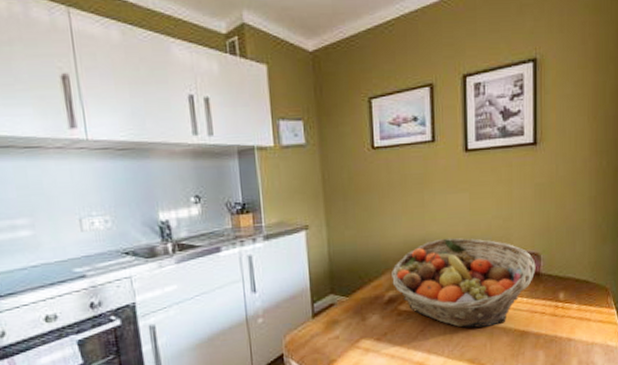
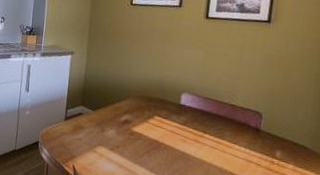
fruit basket: present [390,237,536,328] -> none [129,82,257,164]

